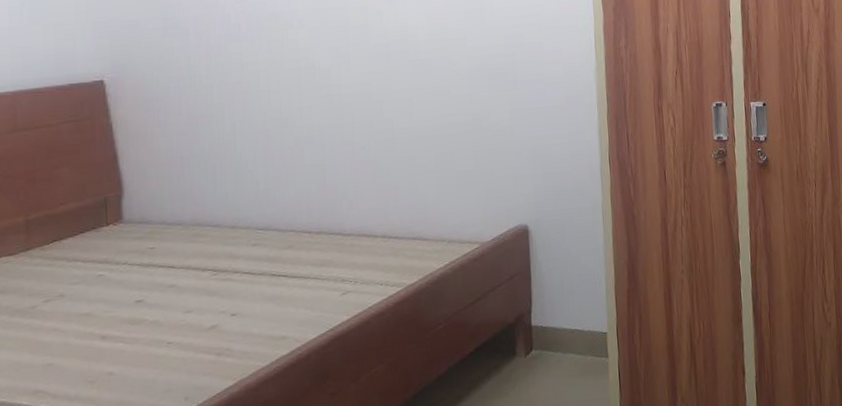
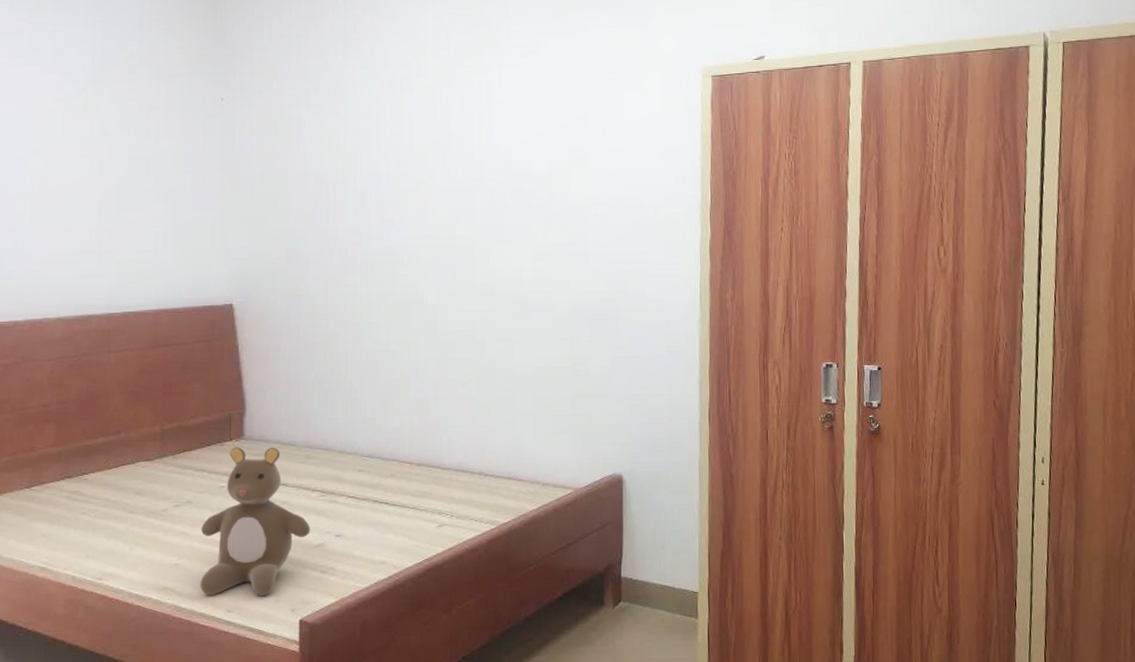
teddy bear: none [77,228,203,394] -> present [200,447,310,597]

